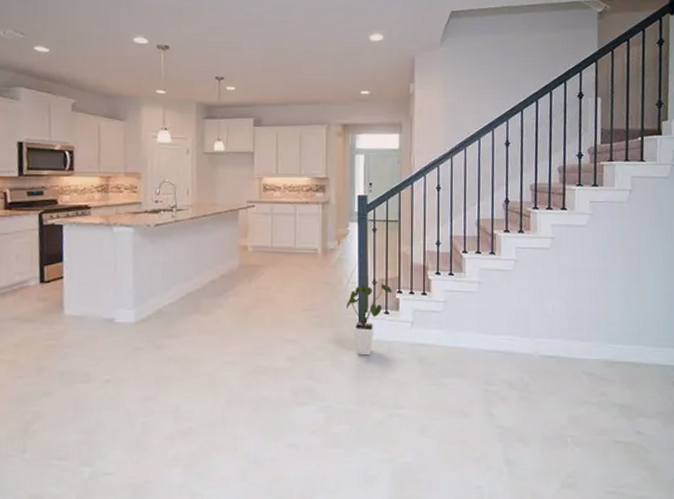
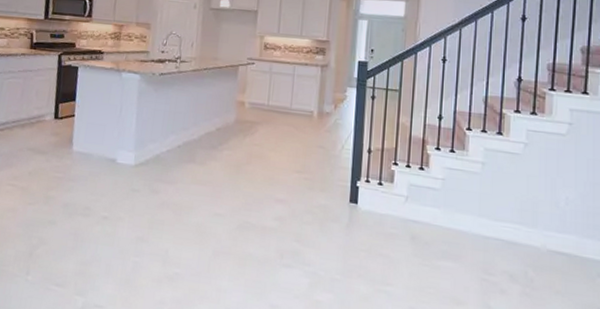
house plant: present [347,283,392,356] -> none [339,152,388,226]

